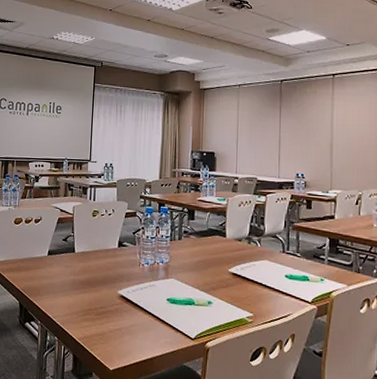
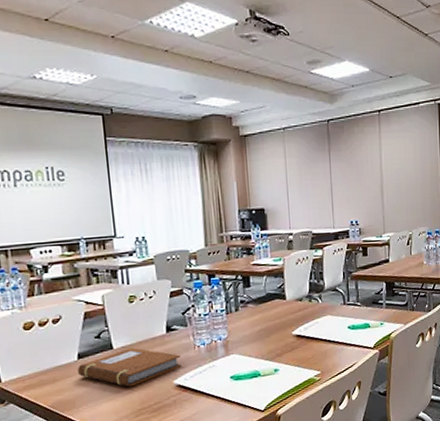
notebook: none [46,254,127,288] -> present [78,348,182,387]

